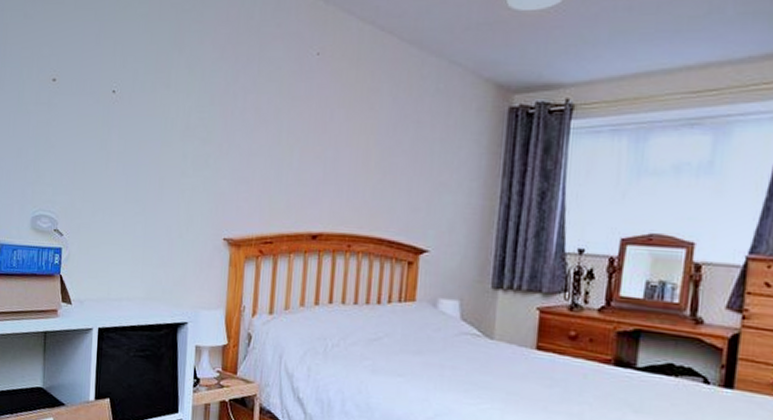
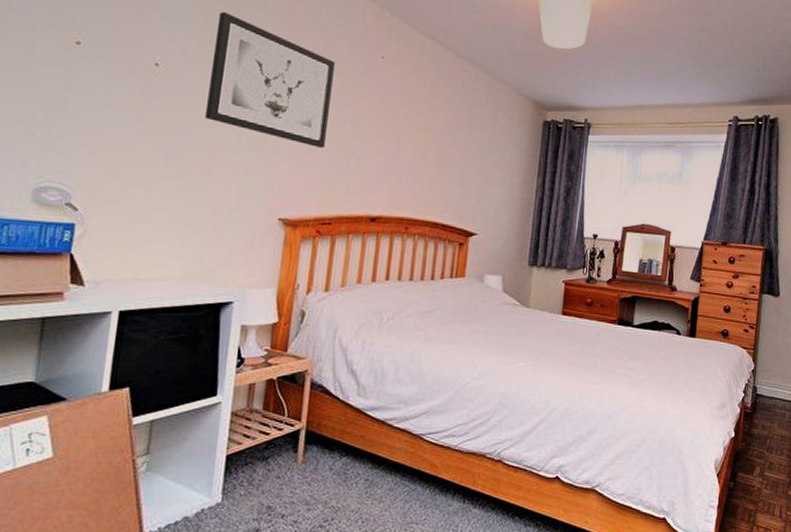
wall art: none [155,28,270,162] -> present [205,11,335,148]

